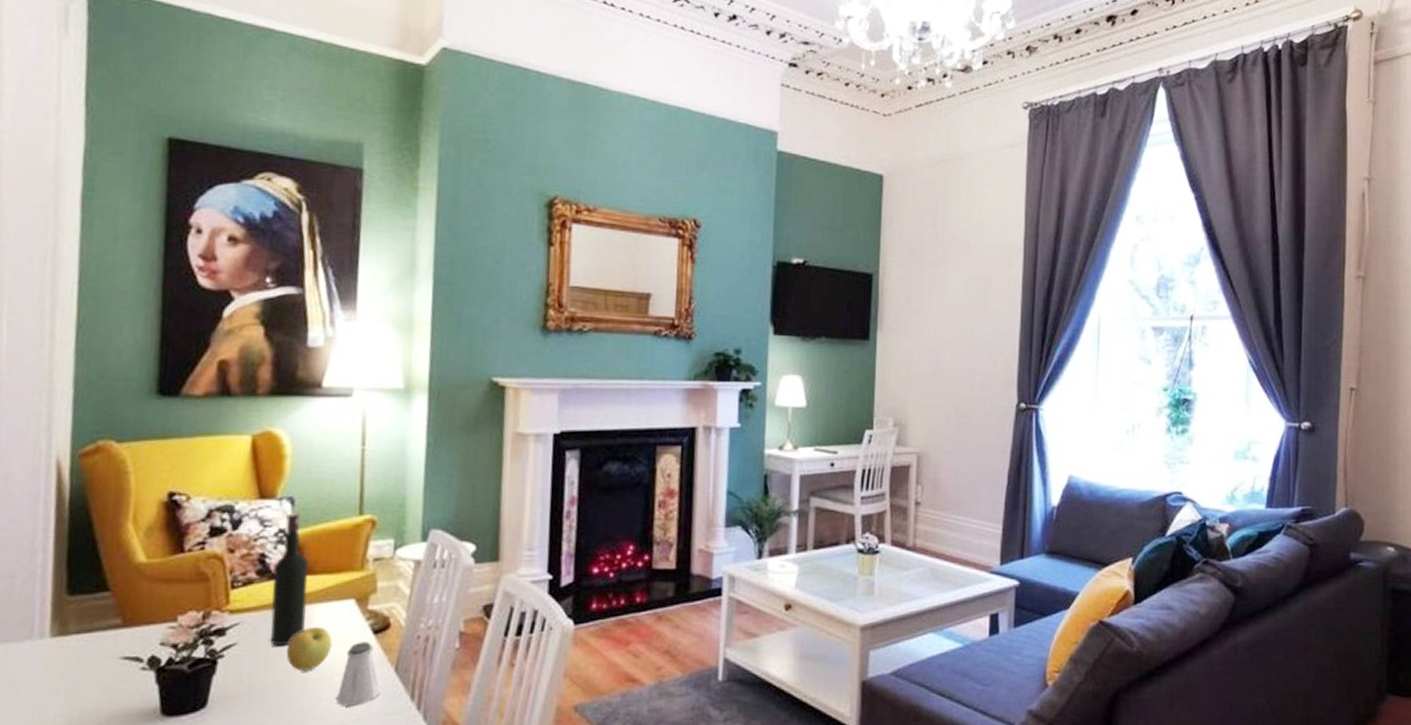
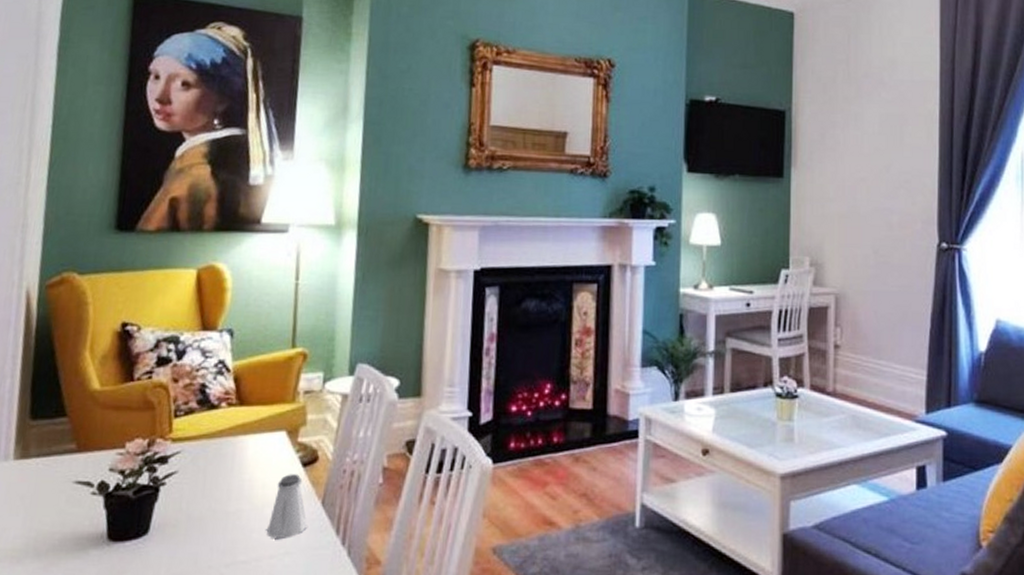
wine bottle: present [270,512,308,646] -> none [208,344,244,476]
apple: present [286,626,333,670] -> none [222,457,265,501]

